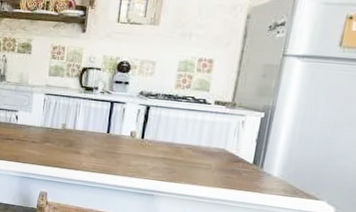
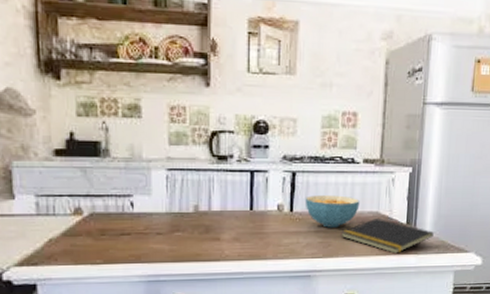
cereal bowl: none [155,127,207,158] -> present [305,195,360,228]
notepad: none [185,154,282,190] -> present [341,217,434,254]

